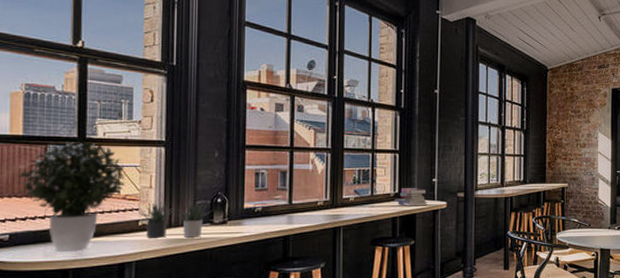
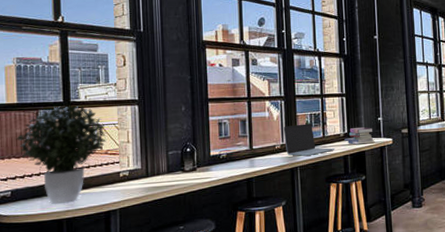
succulent plant: present [139,200,212,238] -> none [119,151,183,187]
laptop: none [328,180,384,216] -> present [284,123,335,157]

